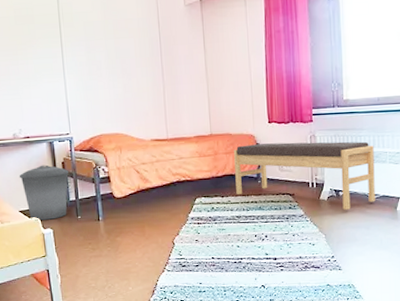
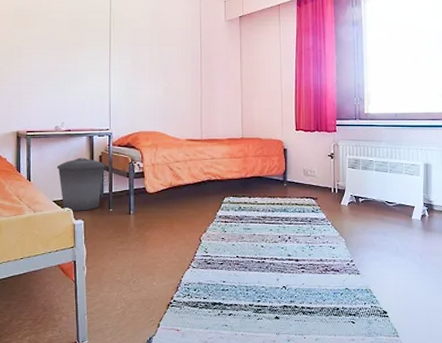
bench: present [234,141,375,210] -> none [263,149,392,216]

